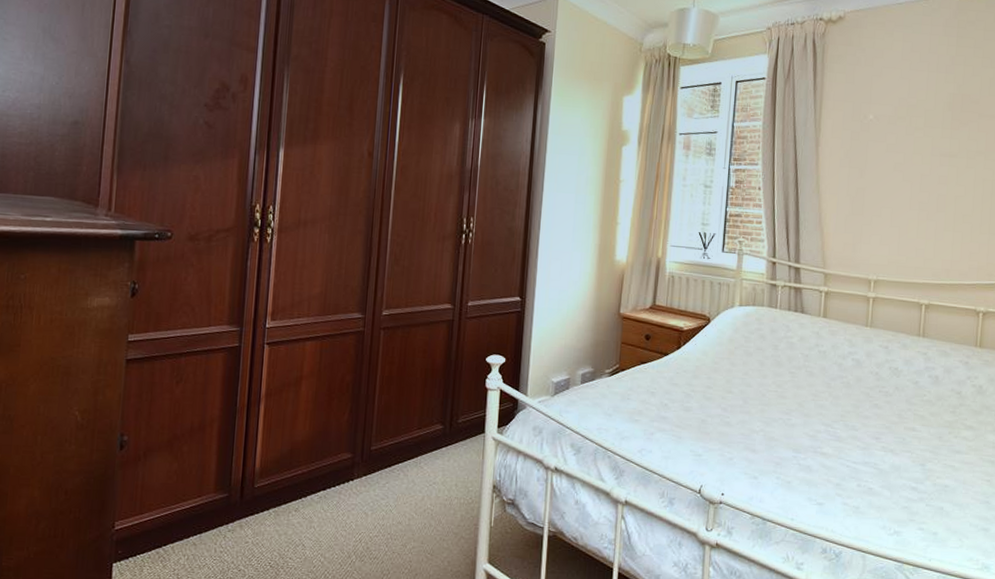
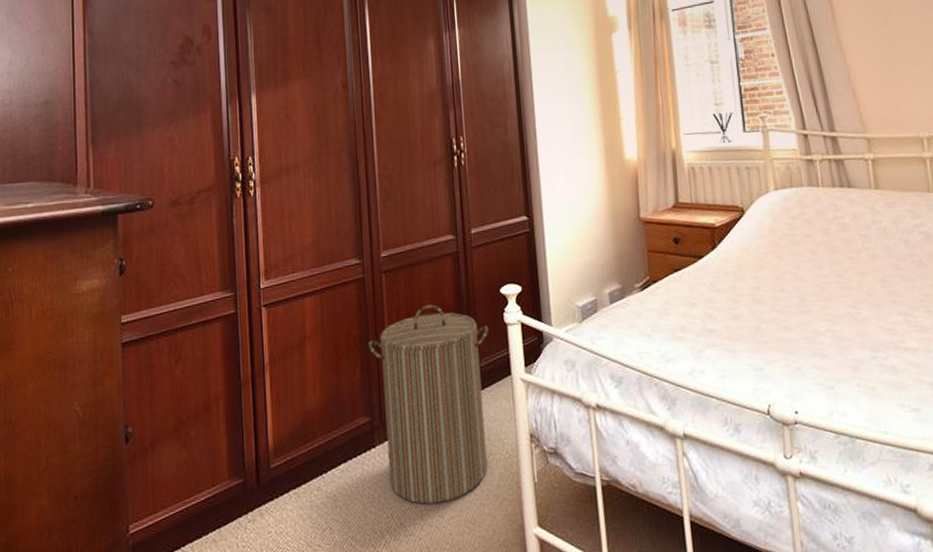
laundry hamper: none [359,363,471,535] -> present [368,304,489,505]

